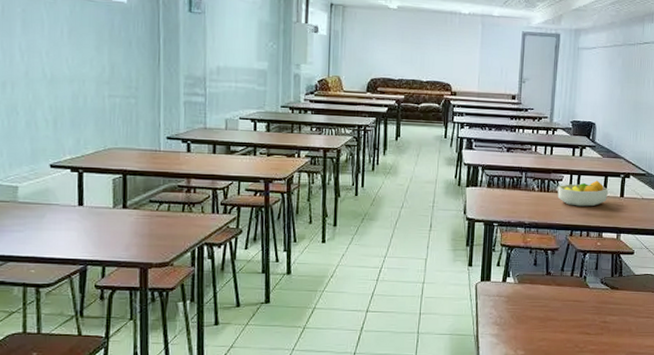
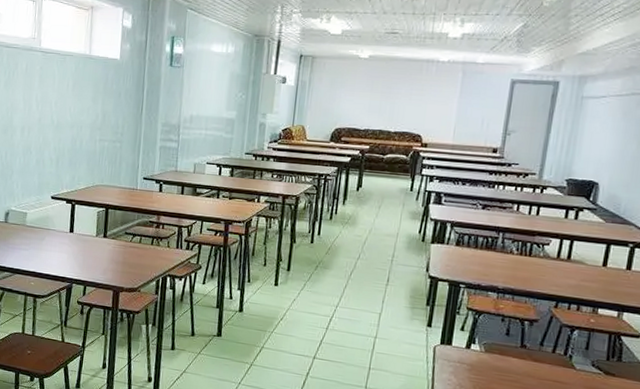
fruit bowl: present [557,180,609,207] -> none [541,248,611,278]

